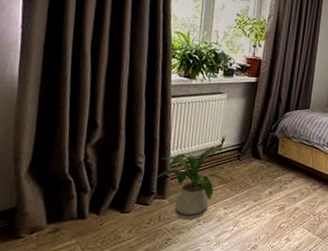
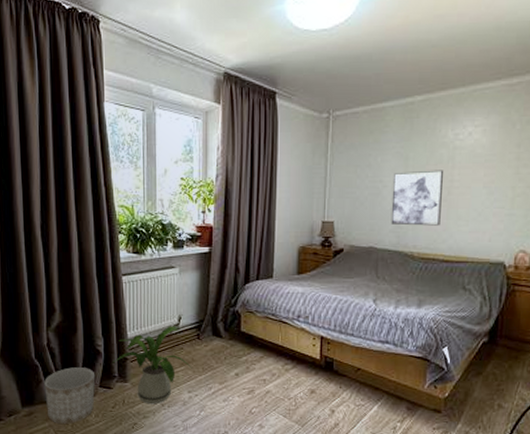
planter: none [75,184,133,240] -> present [44,367,96,424]

